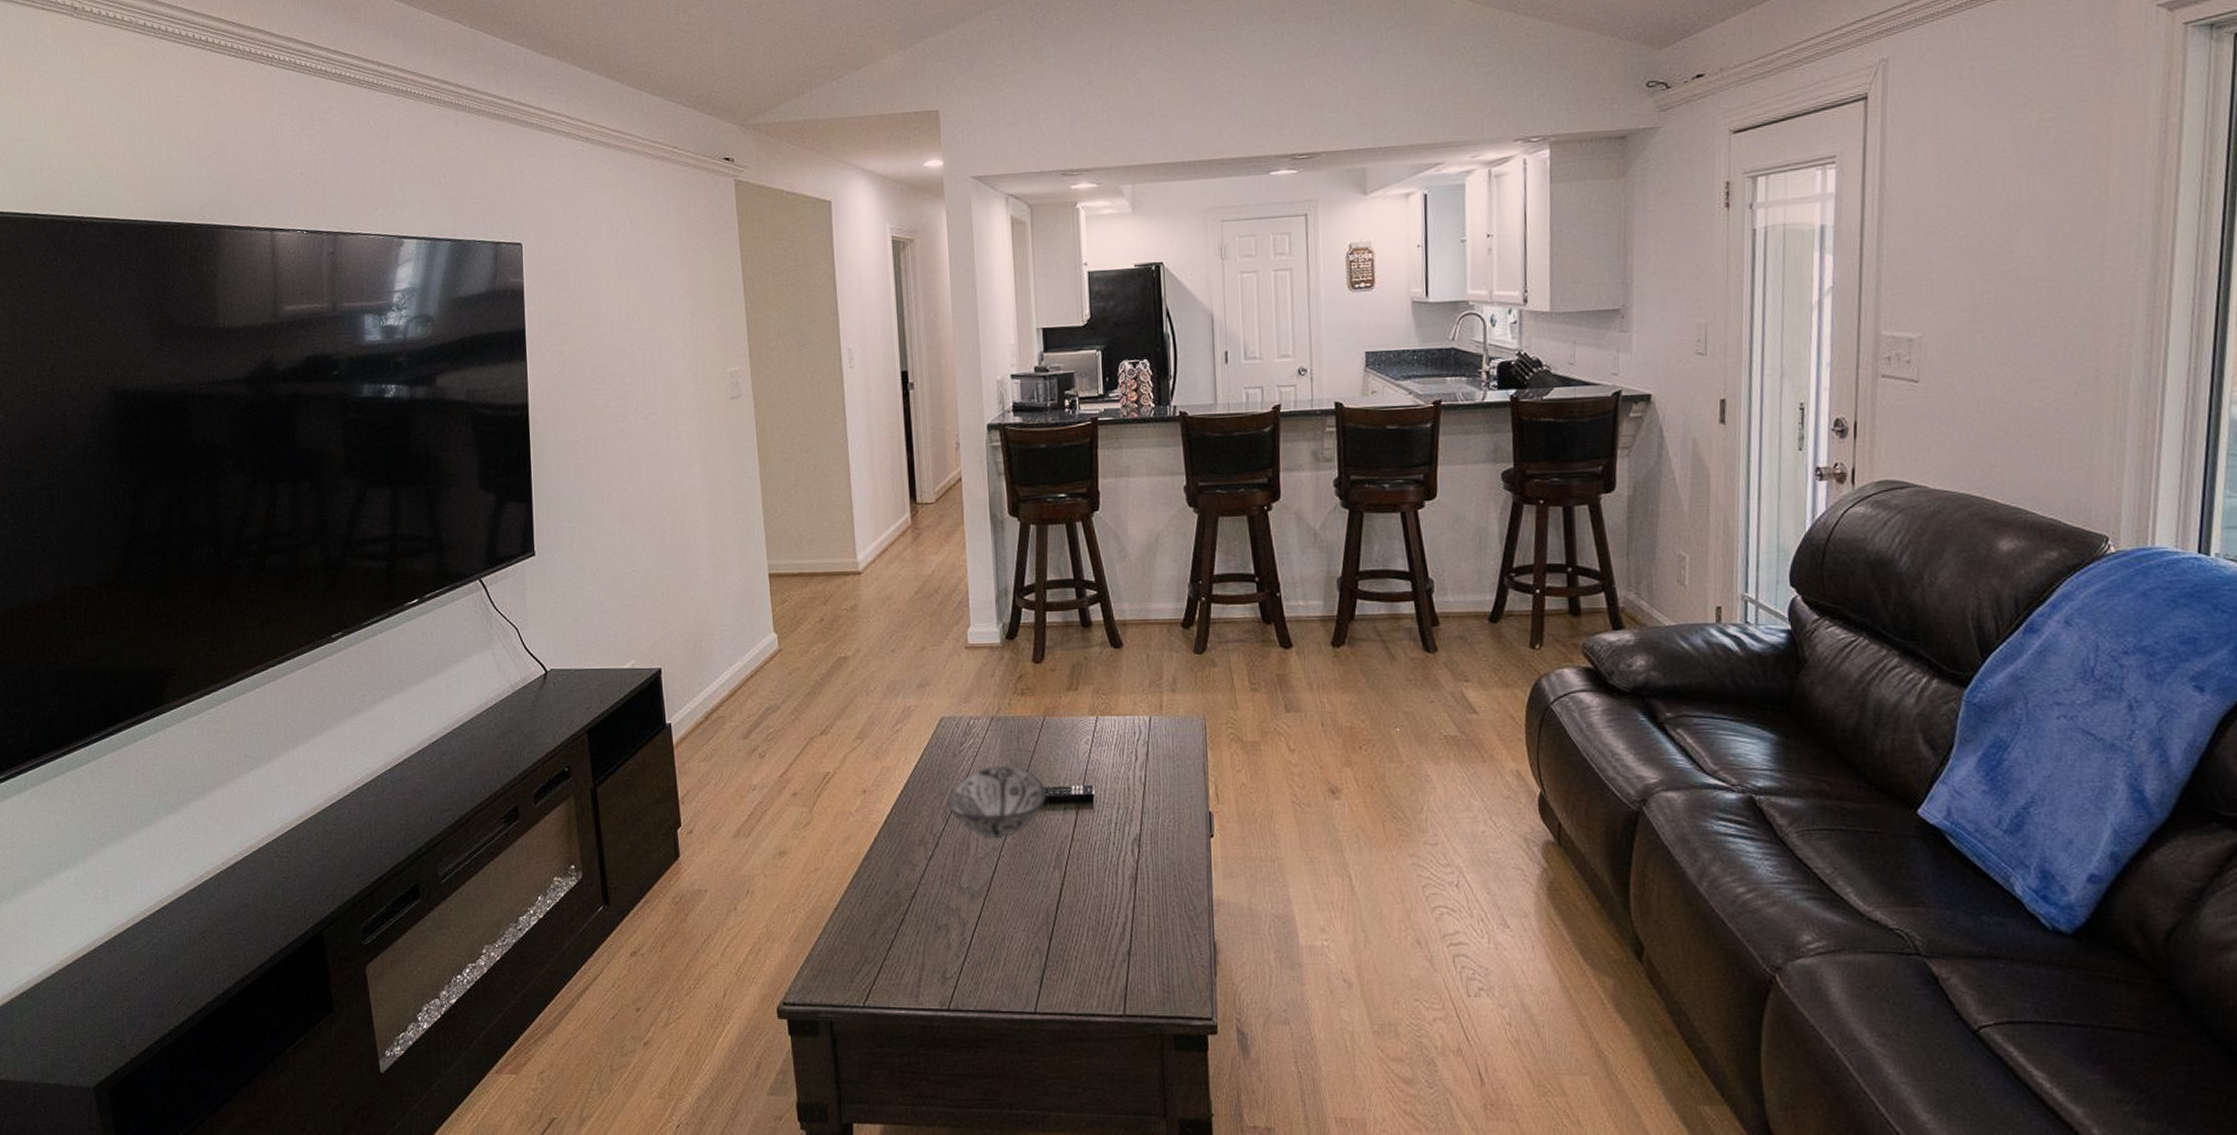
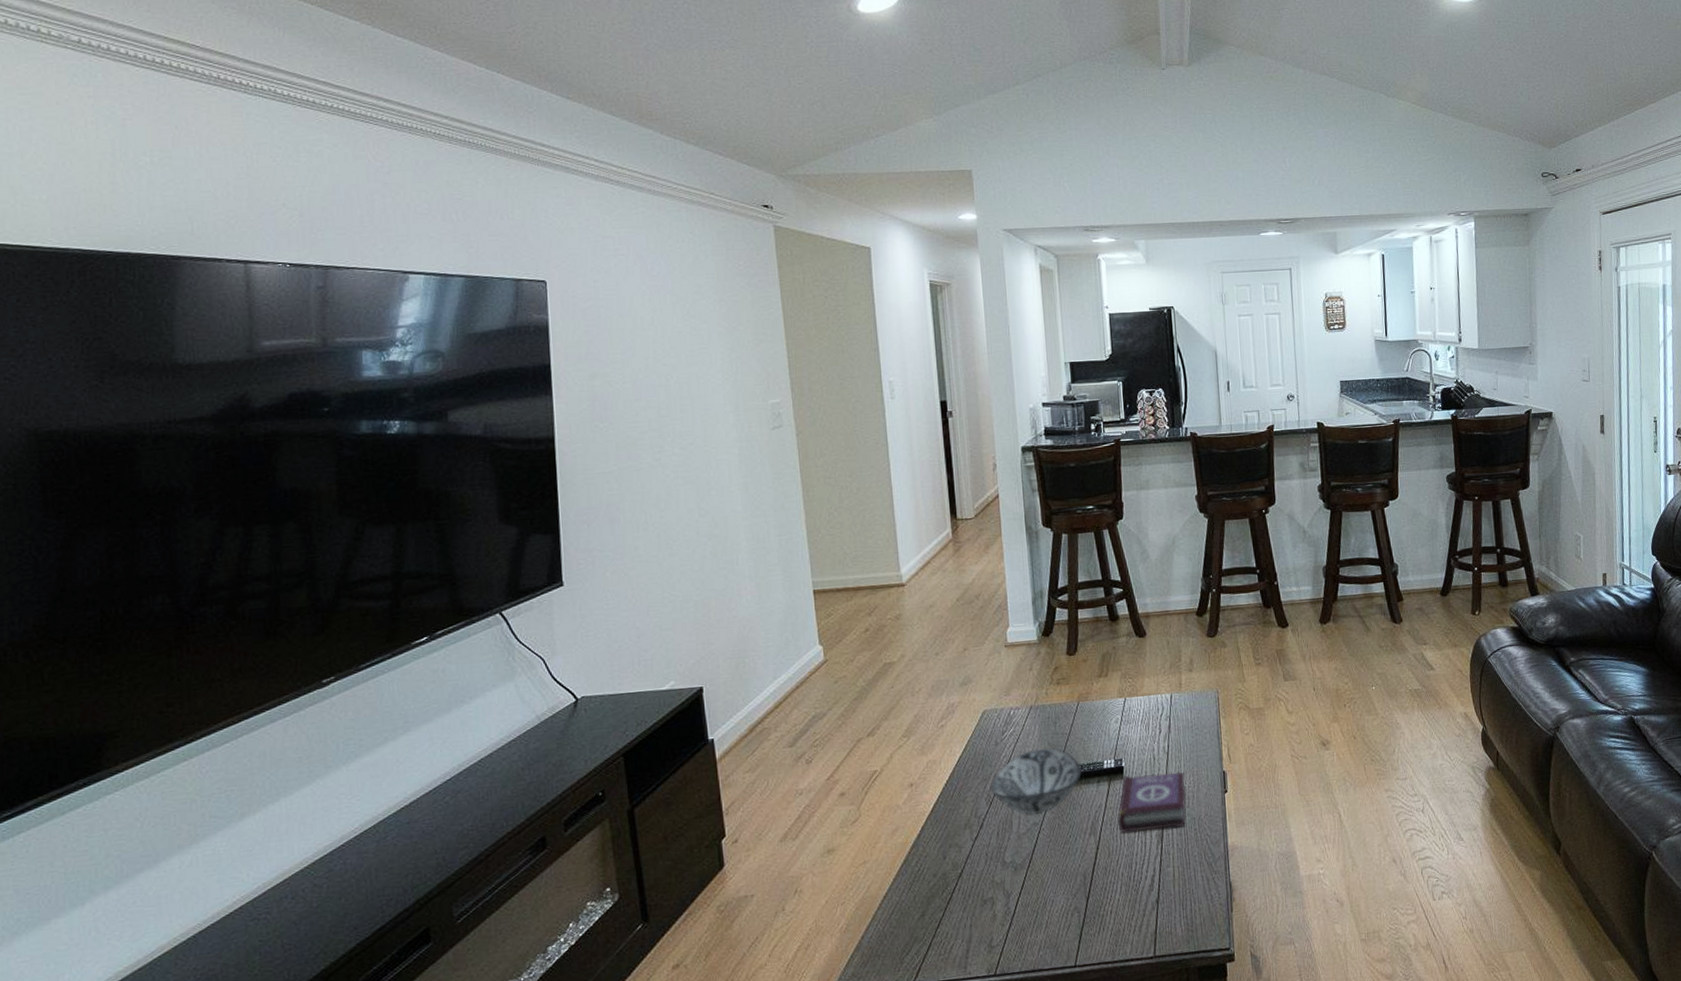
book: none [1086,804,1165,871] -> present [1118,772,1186,833]

